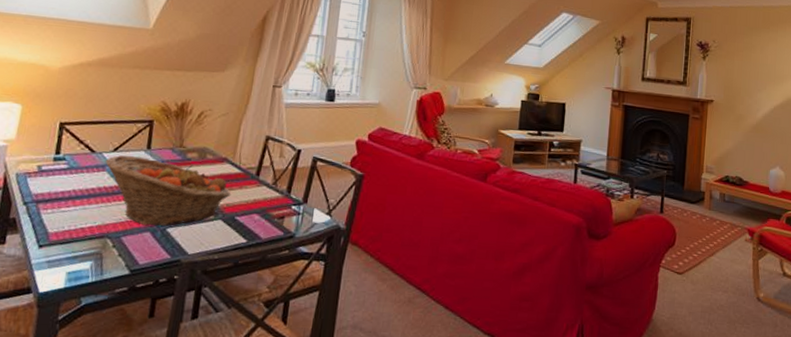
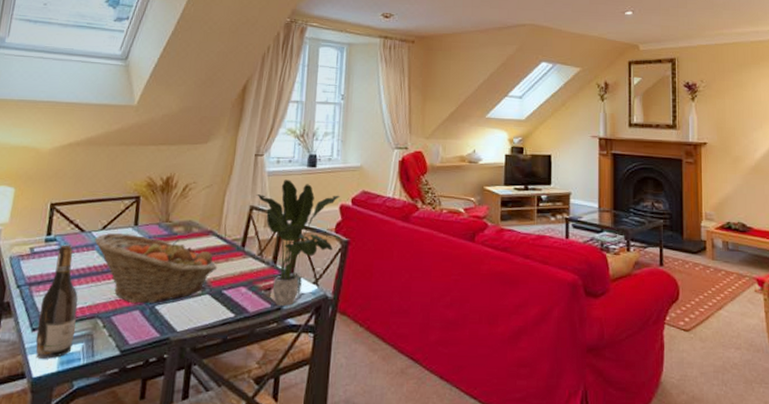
wine bottle: none [42,164,87,275] -> present [35,245,78,359]
potted plant: none [272,112,357,235] -> present [256,179,340,307]

